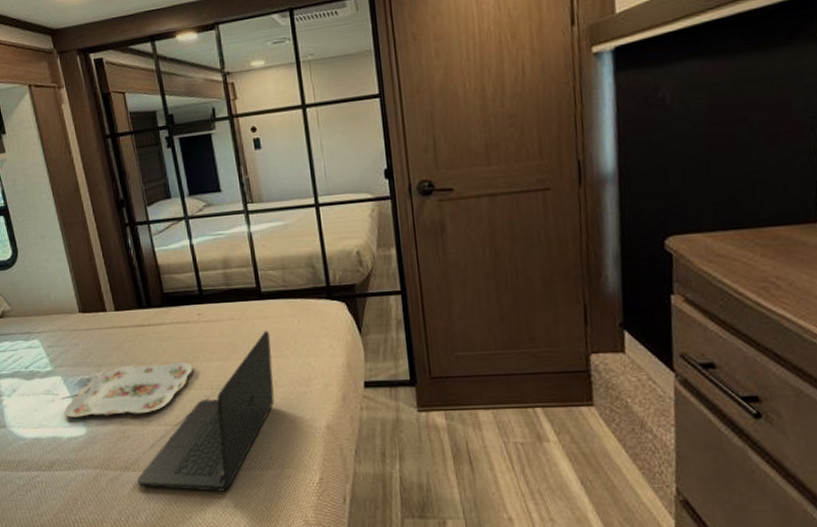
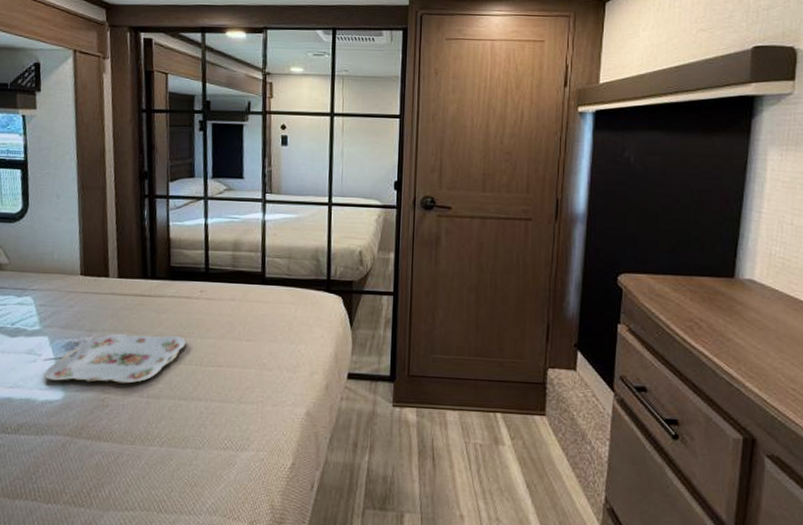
laptop: present [136,330,275,492] -> none [107,314,267,470]

